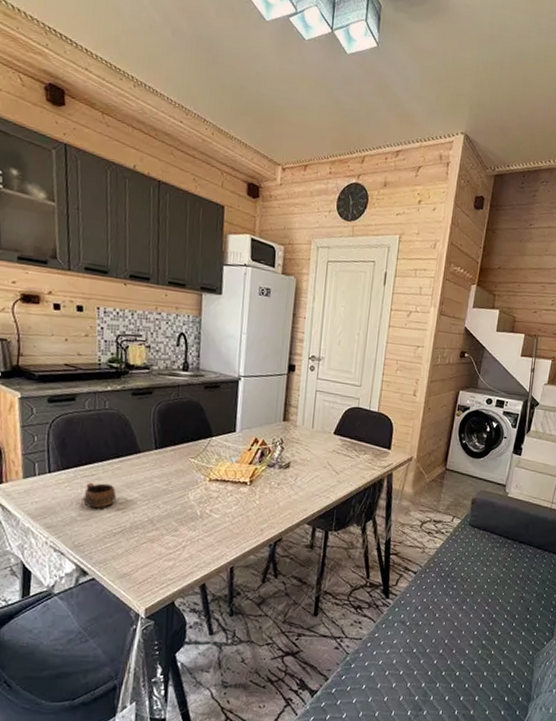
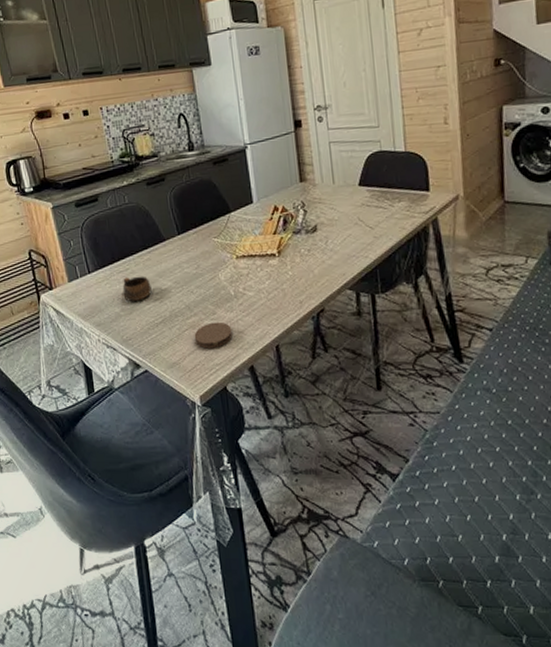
coaster: none [151,538,191,564] -> present [194,321,233,349]

